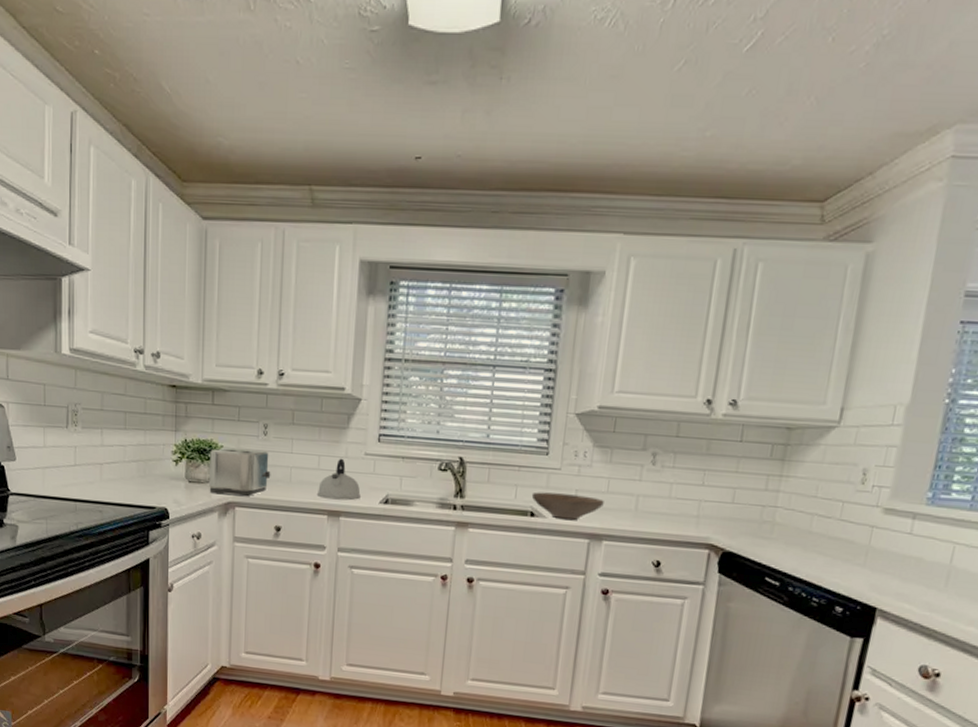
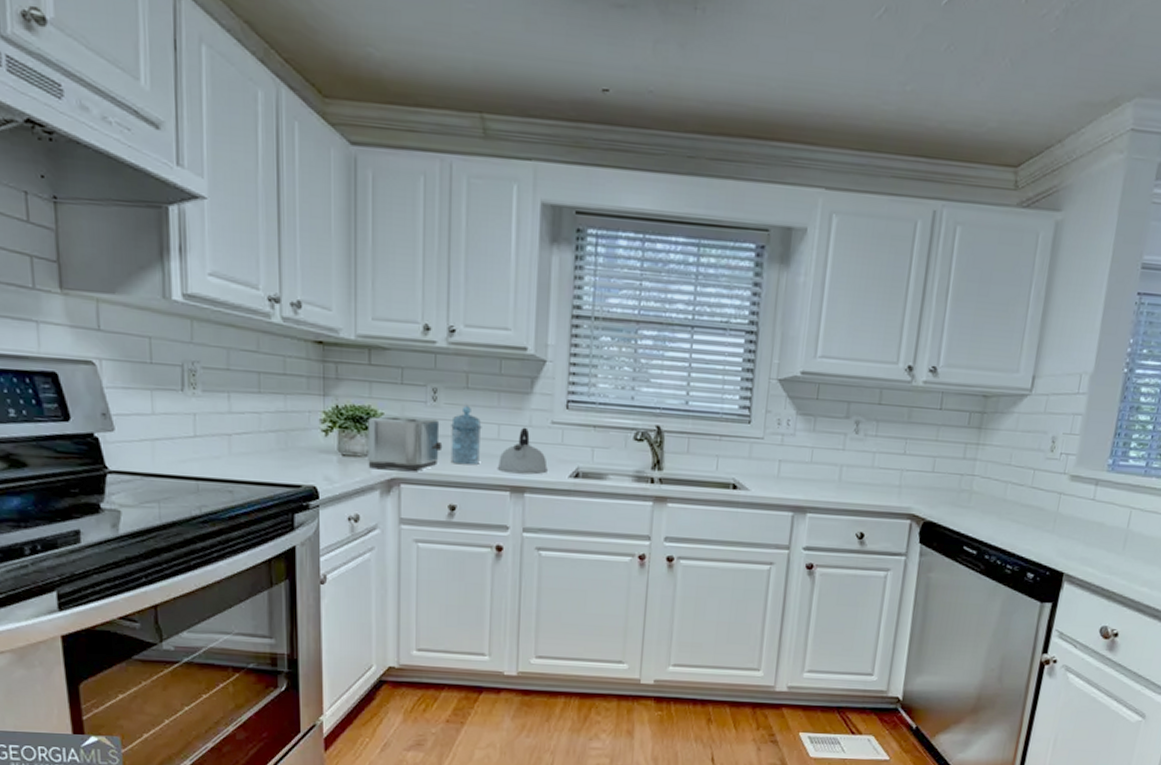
canister: none [277,439,305,492] -> present [450,406,482,466]
wooden bowl: present [531,492,604,521] -> none [733,462,808,493]

